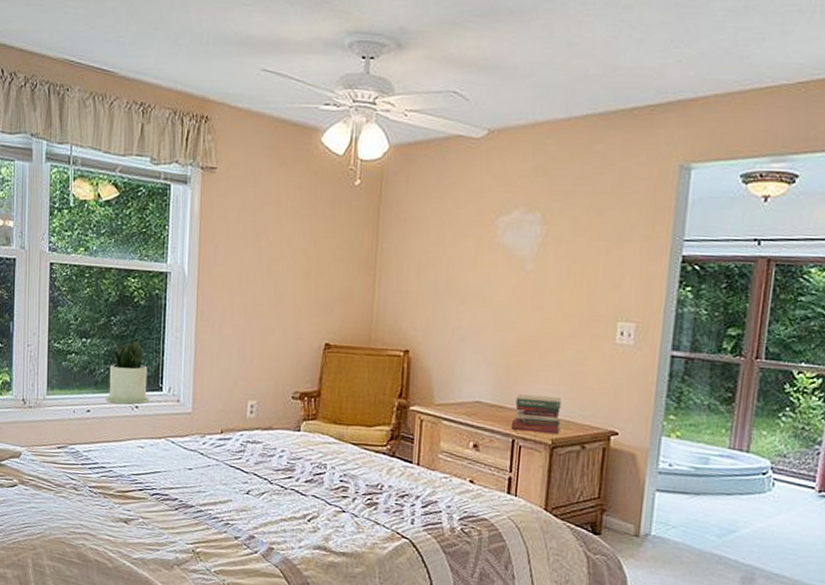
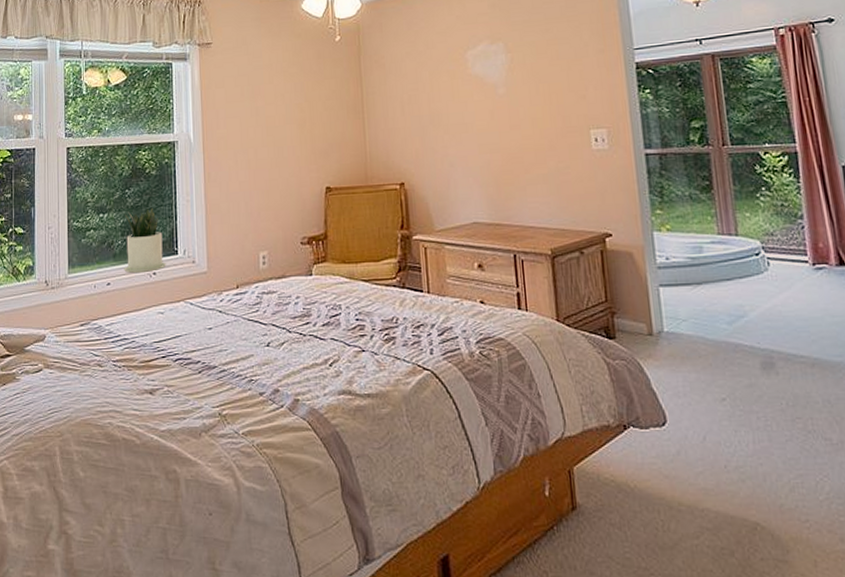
books: present [510,393,561,434] -> none [510,207,557,245]

